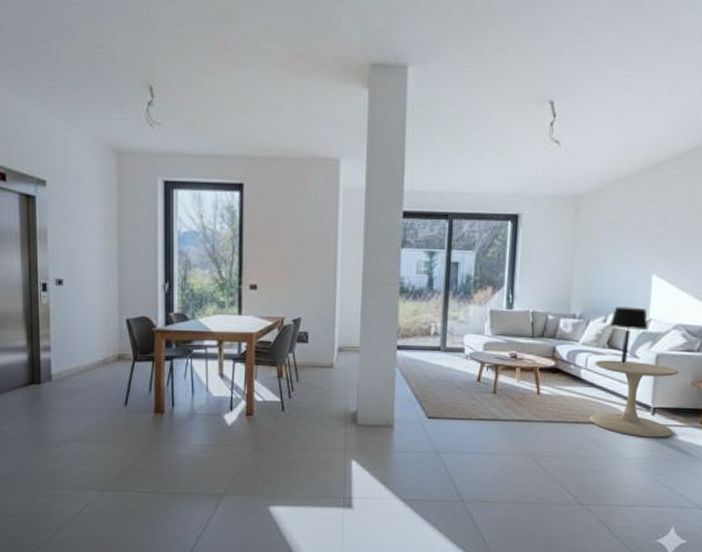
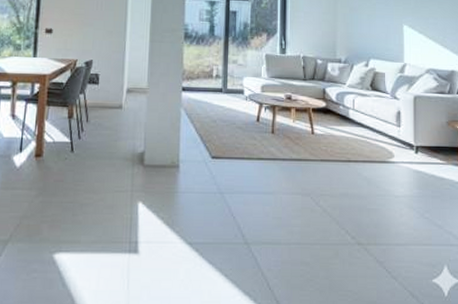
side table: present [589,360,679,438] -> none [360,101,436,176]
table lamp: present [609,306,648,365] -> none [370,52,404,106]

